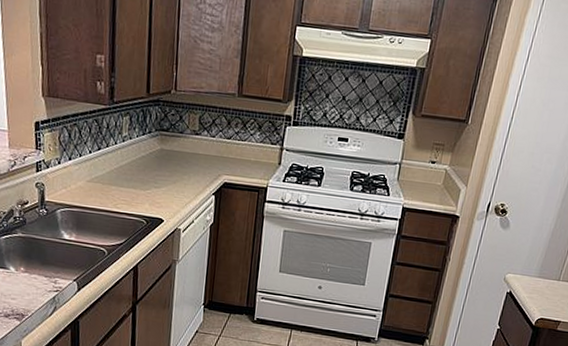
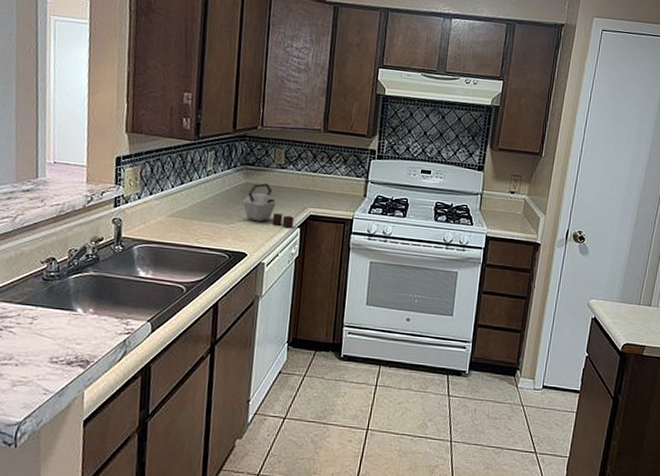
kettle: none [158,149,209,195] -> present [243,183,295,228]

